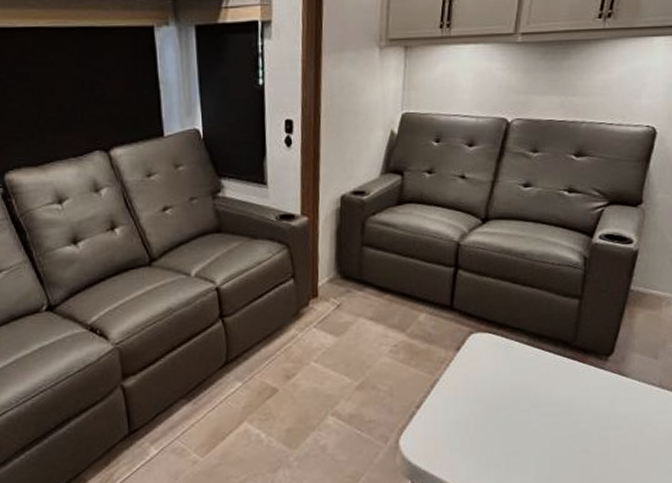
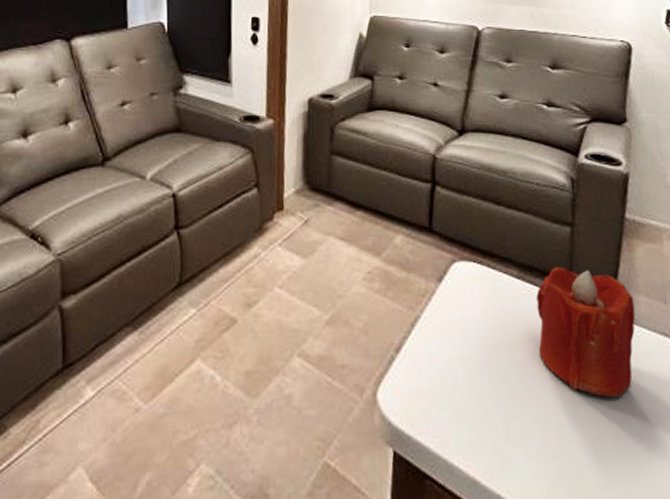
candle: none [540,333,629,435] -> present [536,266,636,398]

